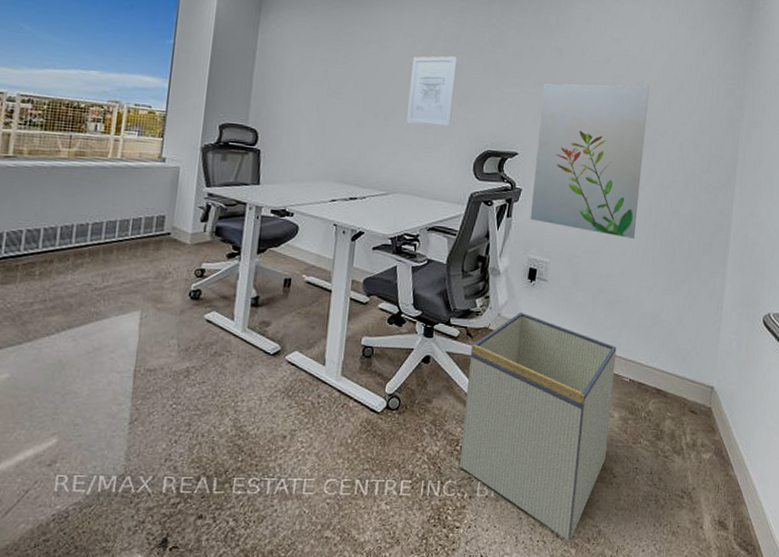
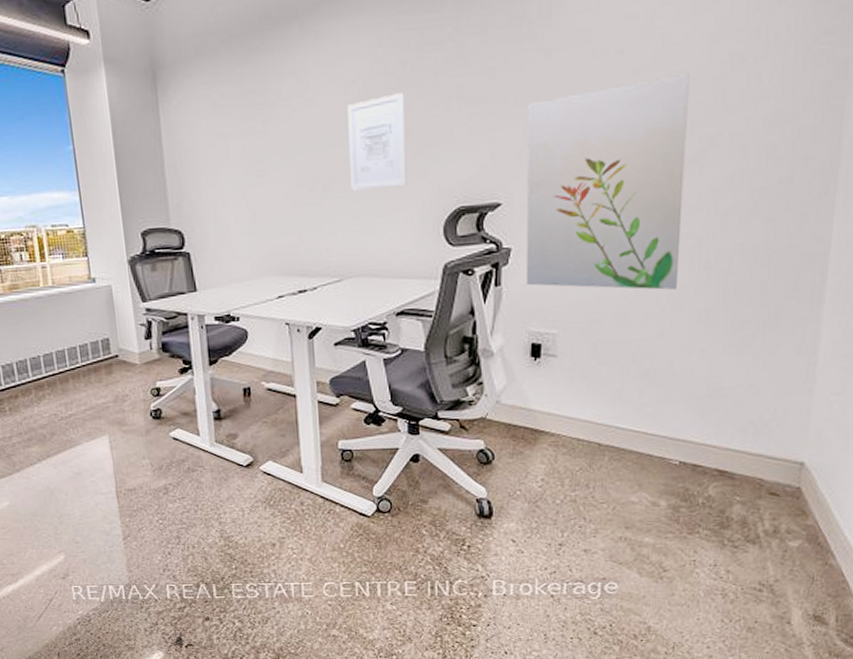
storage bin: present [459,313,617,541] -> none [467,397,659,637]

